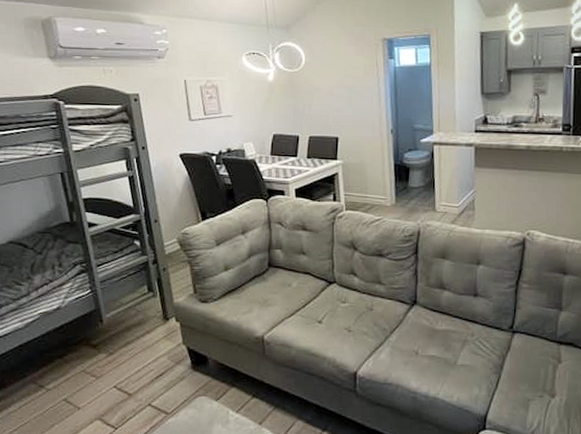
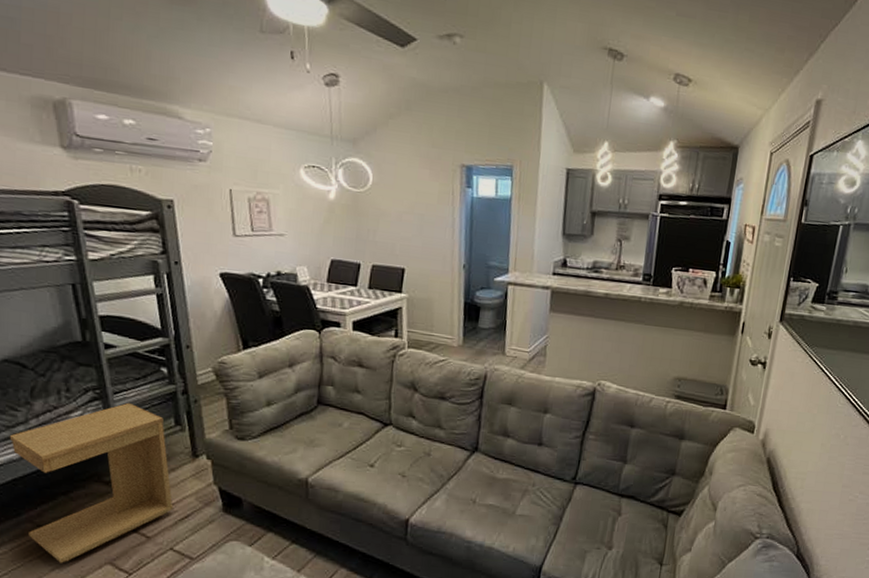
side table: none [15,273,150,420] -> present [9,402,174,563]

